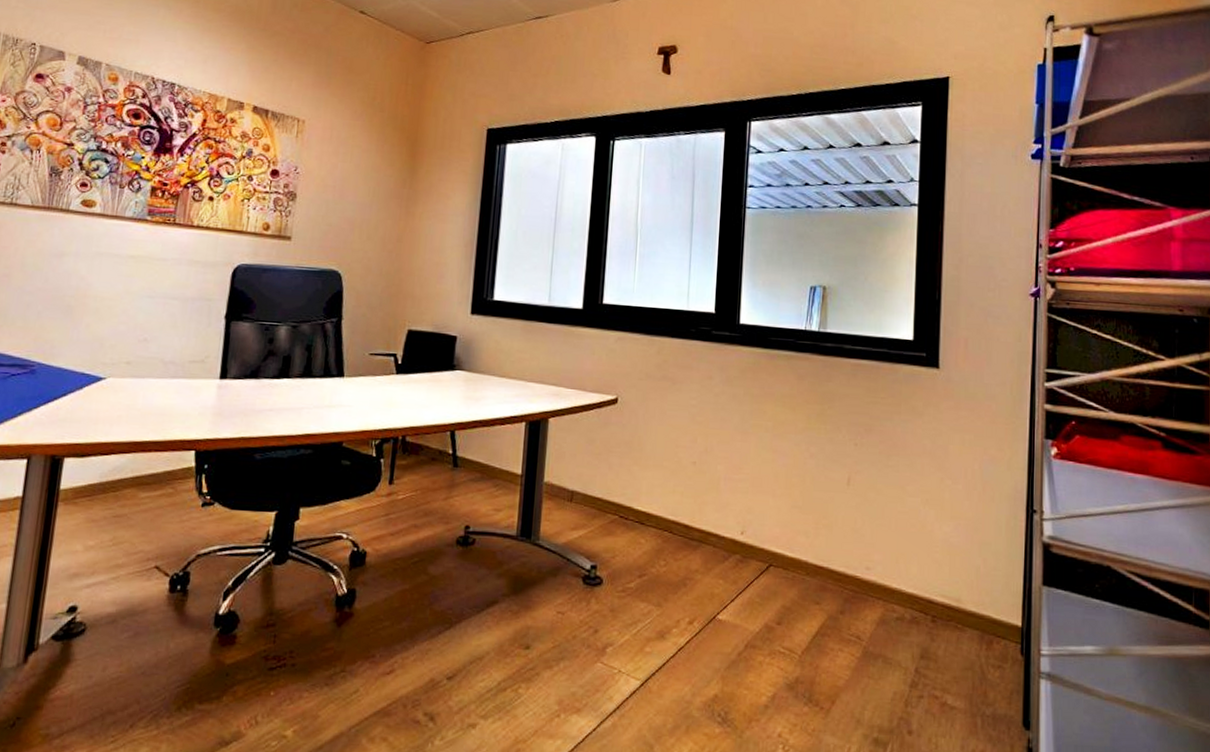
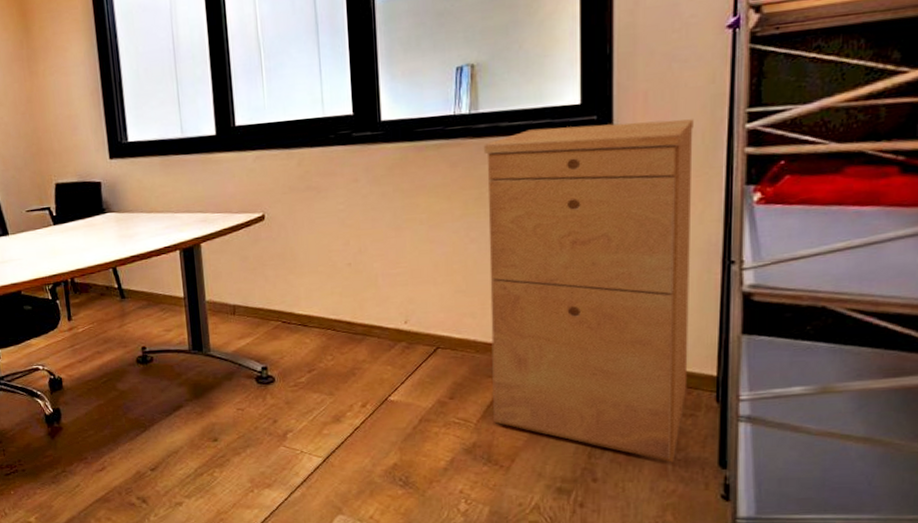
filing cabinet: none [818,355,1004,718] -> present [483,119,694,463]

